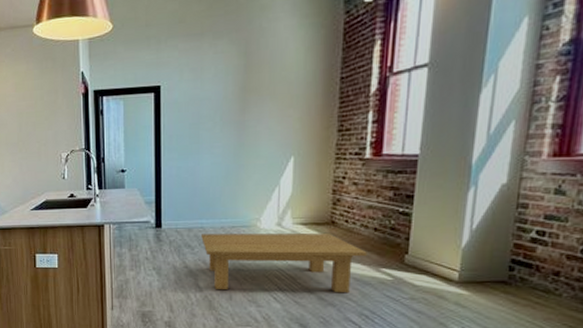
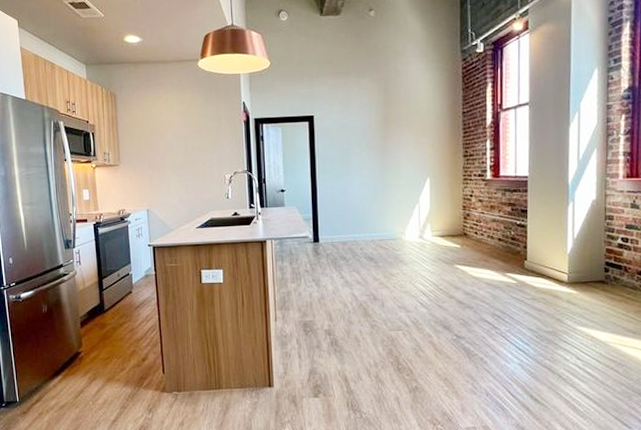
coffee table: present [201,234,367,294] -> none [355,244,495,297]

